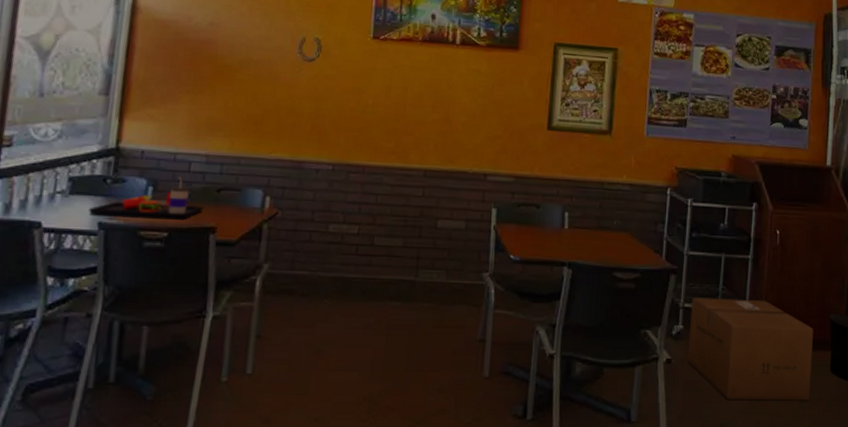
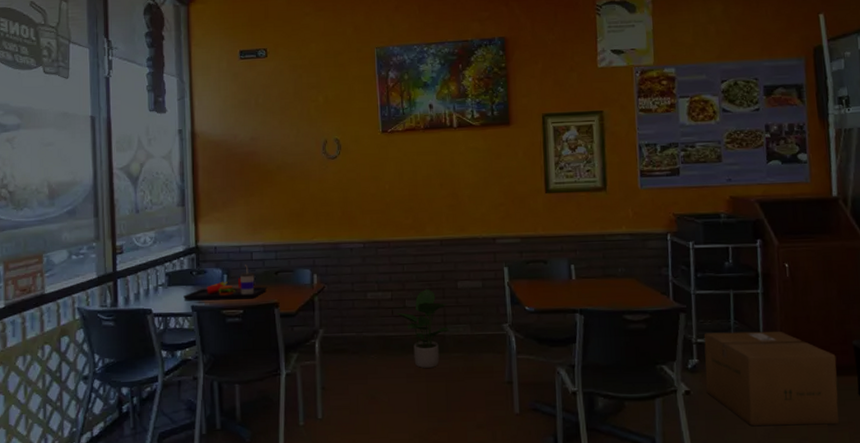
potted plant: none [360,225,424,320] -> present [395,288,449,369]

